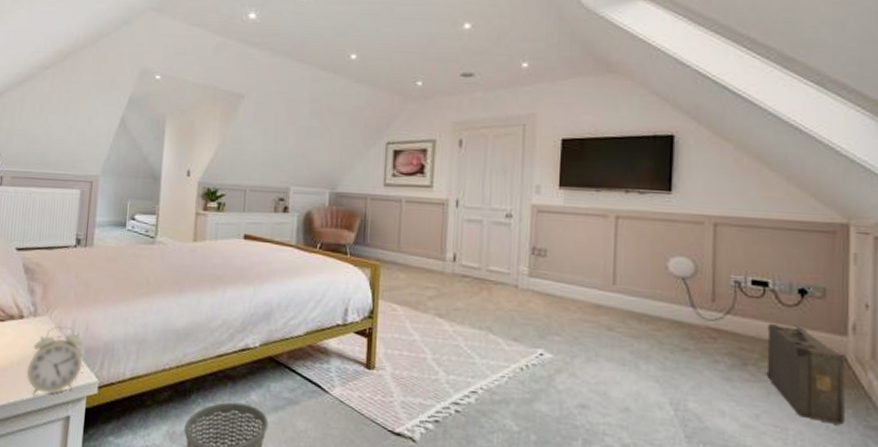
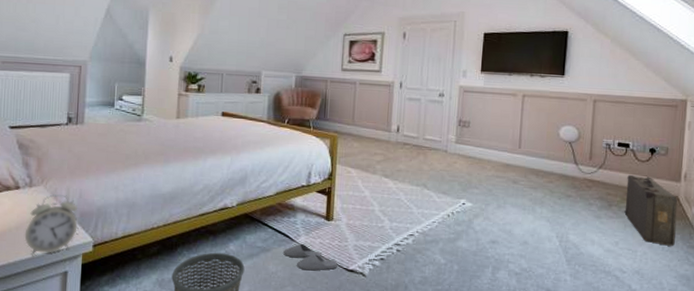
slippers: none [315,396,381,432] -> present [283,243,338,271]

